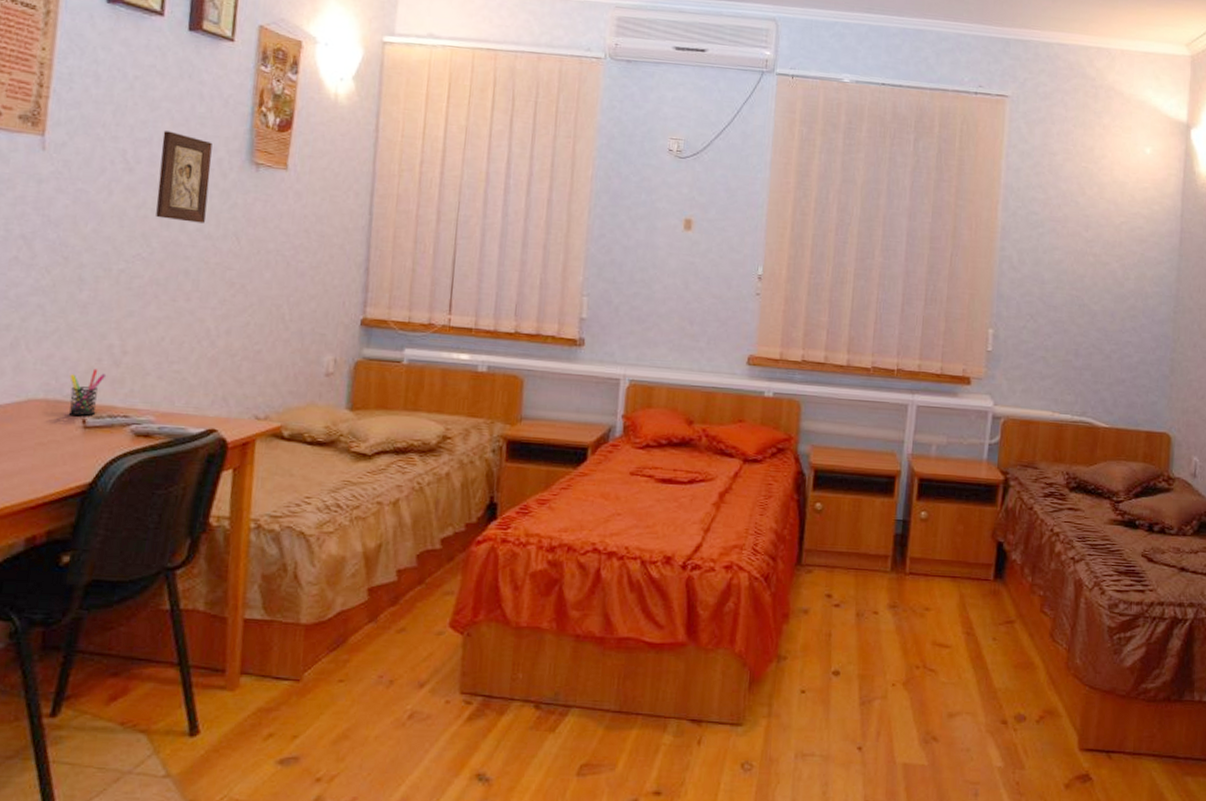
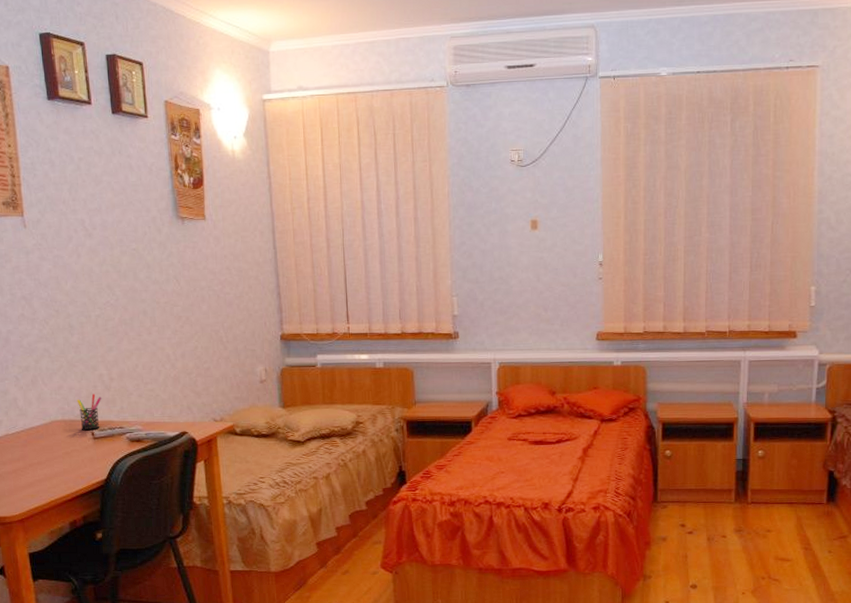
religious icon: present [156,131,213,223] -> none [108,200,151,272]

